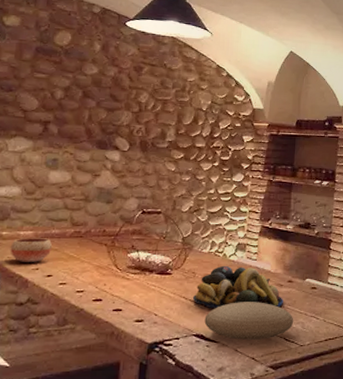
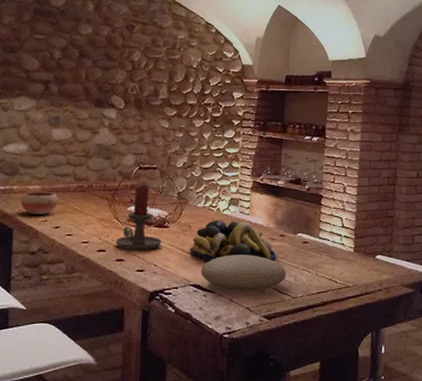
candle holder: none [113,229,164,299] -> present [115,184,162,251]

